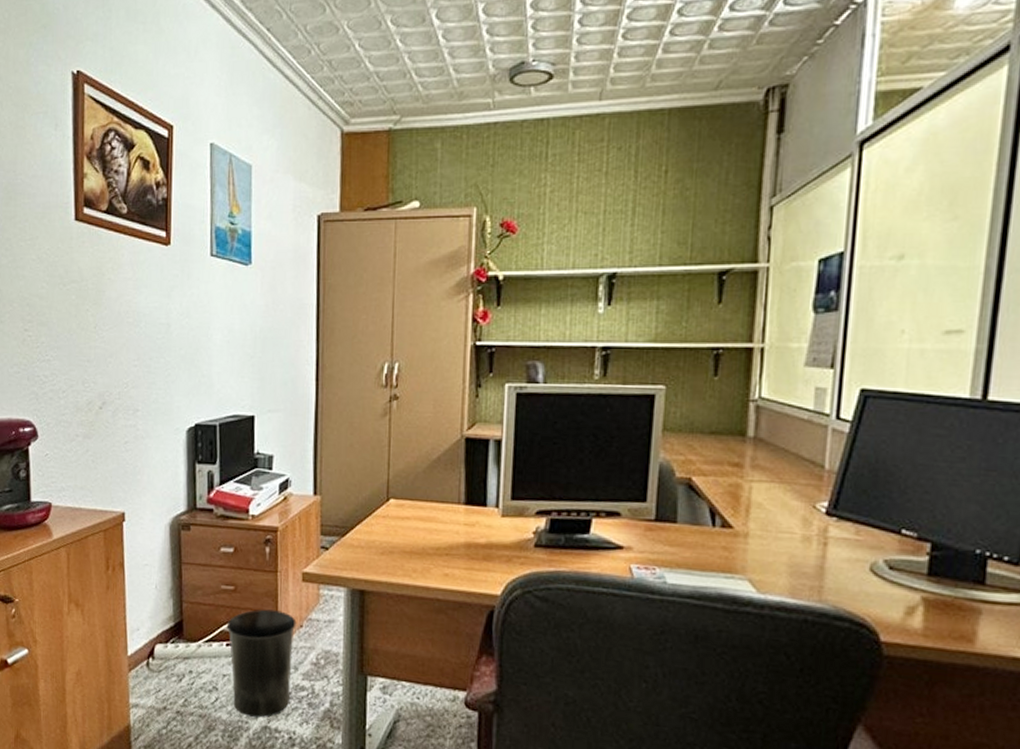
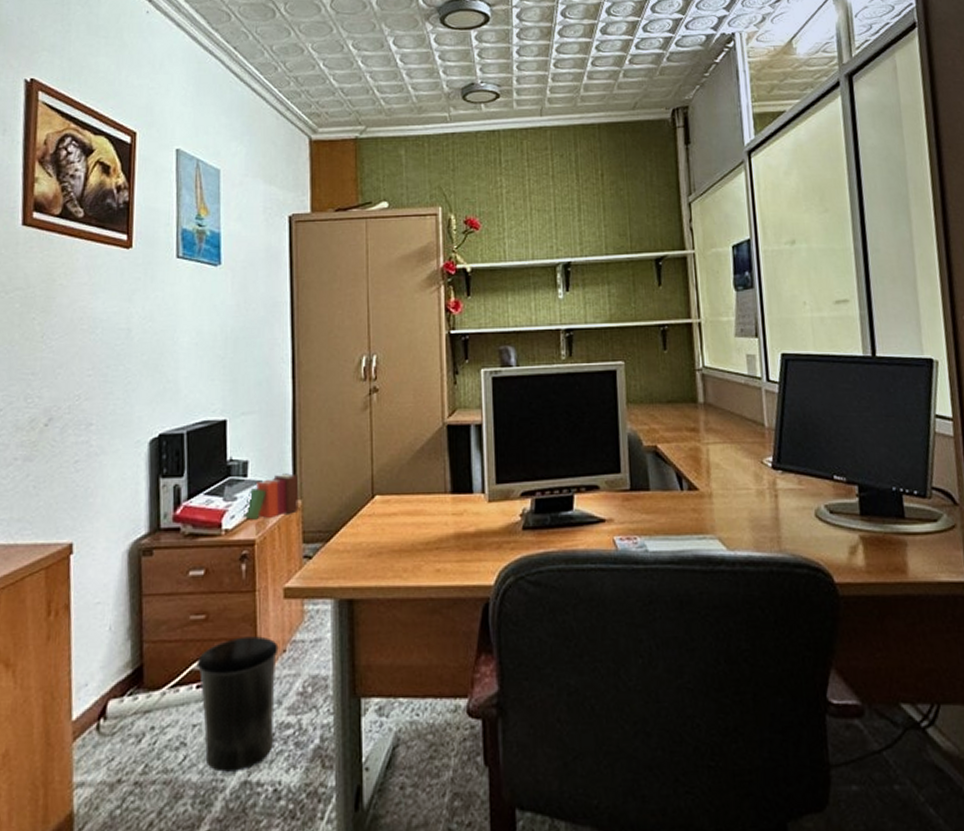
books: none [267,470,319,510] -> present [242,473,299,520]

